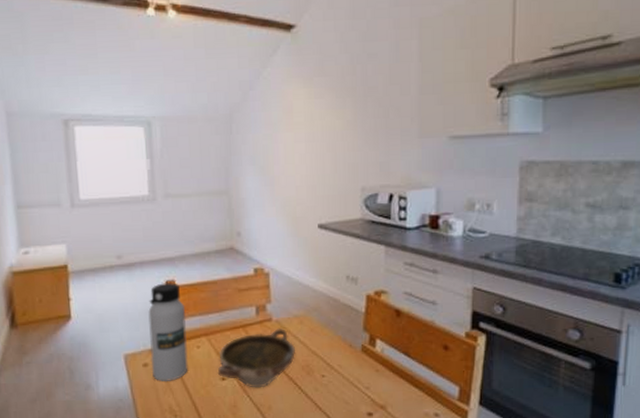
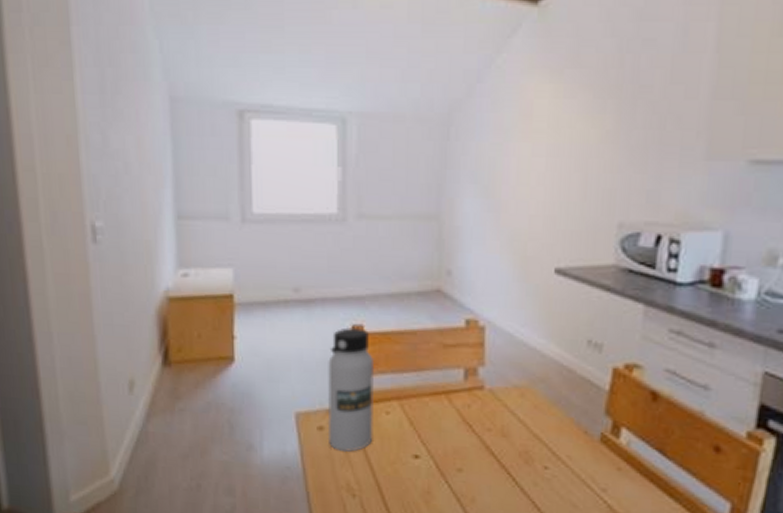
bowl: present [217,327,296,388] -> none [409,399,513,474]

